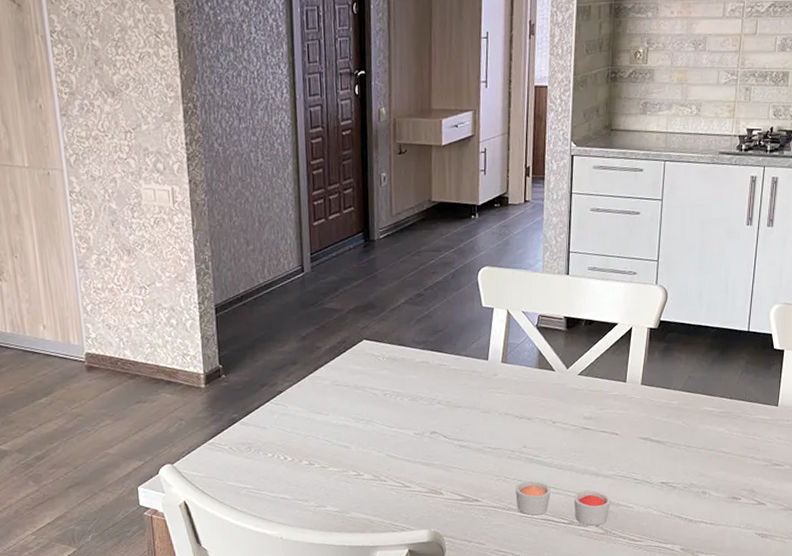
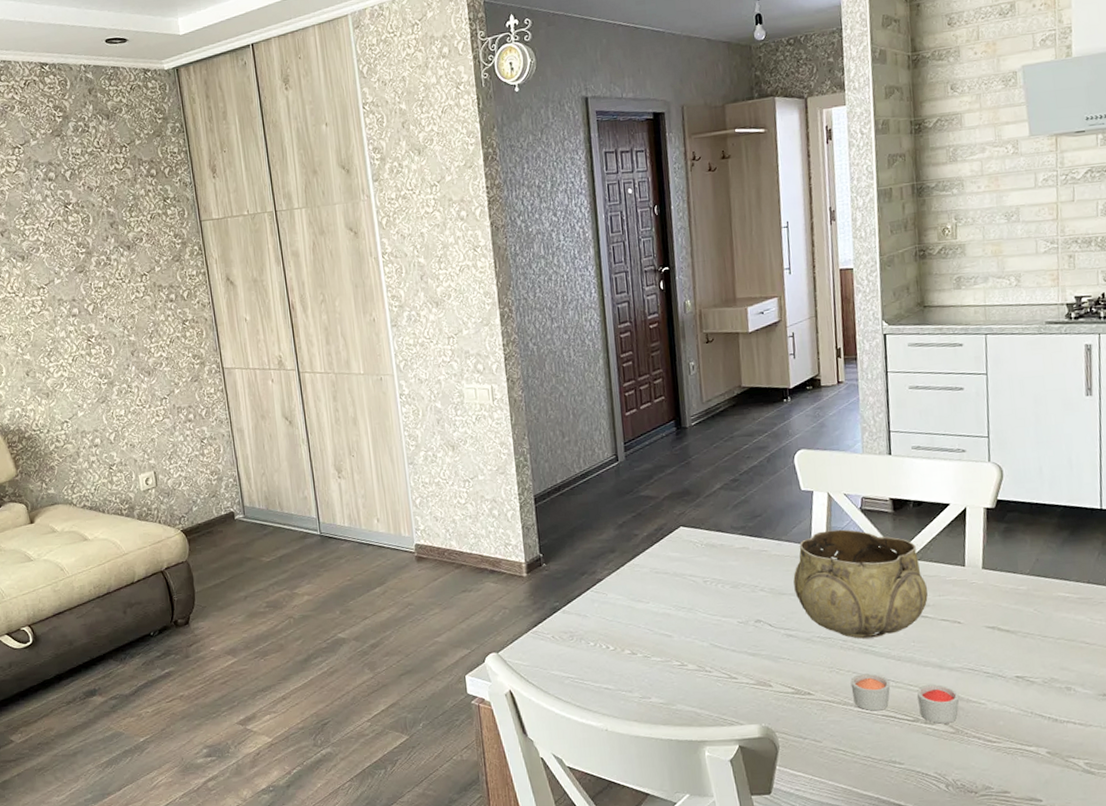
decorative bowl: none [469,345,591,449] -> present [793,529,928,639]

